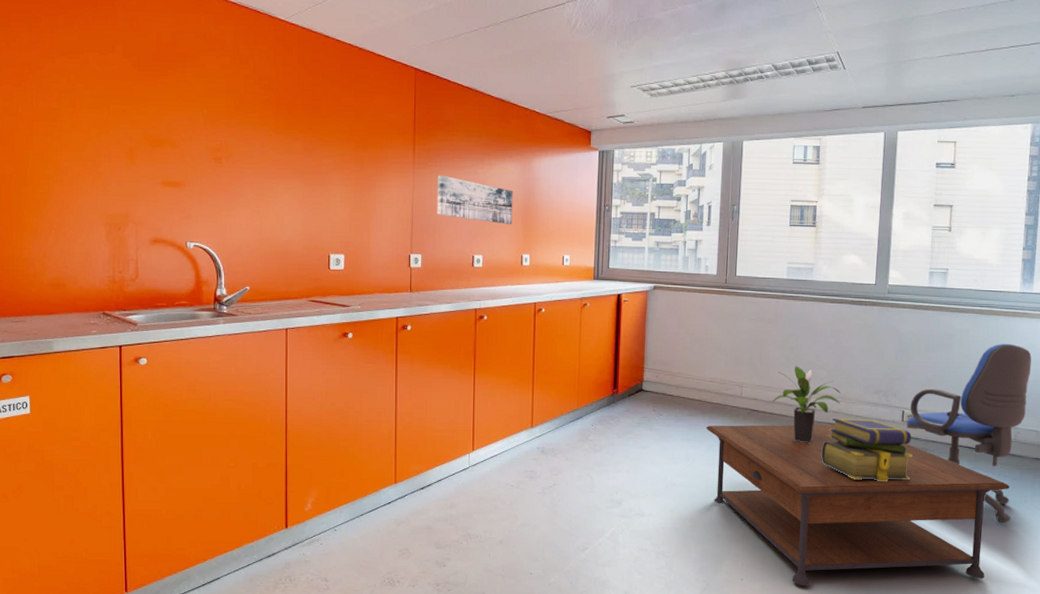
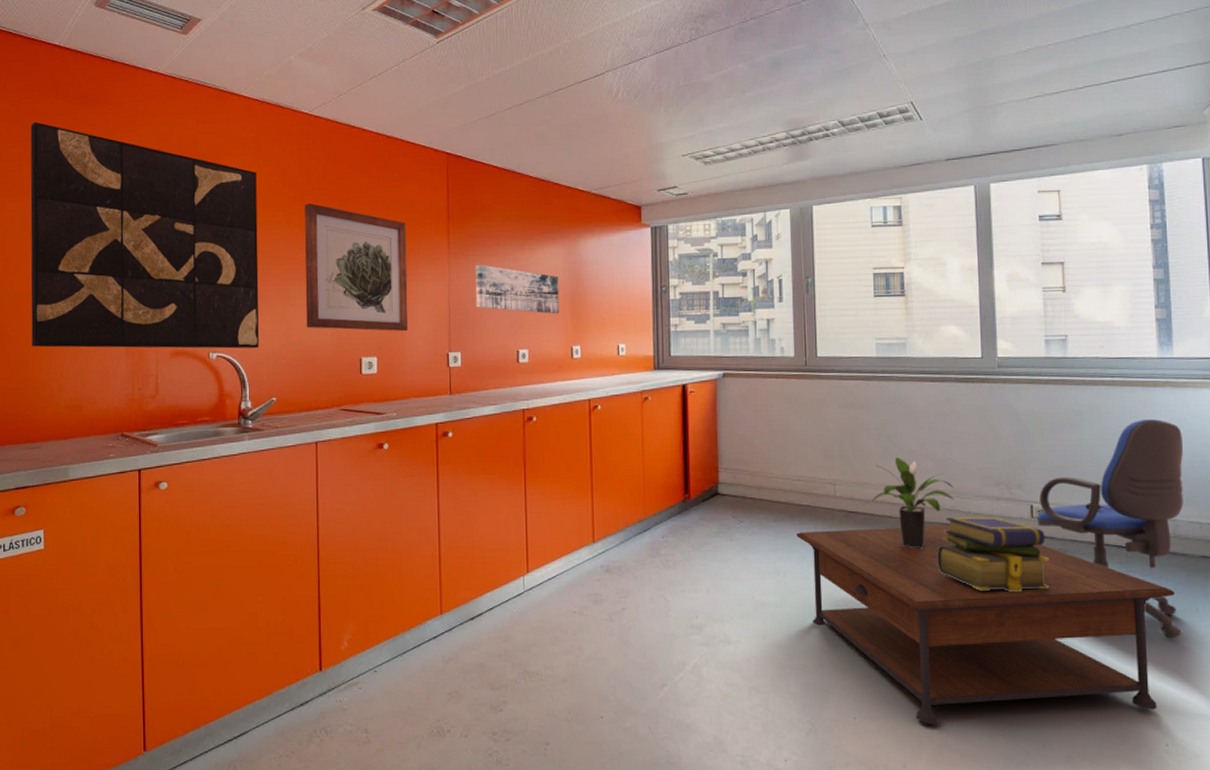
wall art: none [9,8,235,240] -> present [30,121,259,349]
wall art: none [278,107,375,232] -> present [305,203,409,331]

